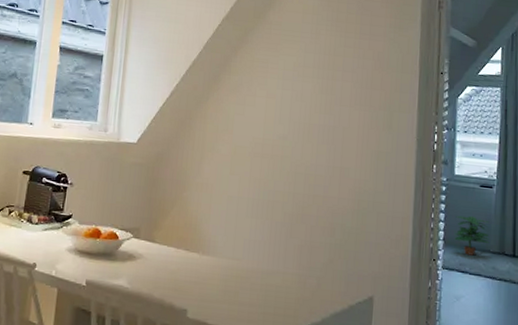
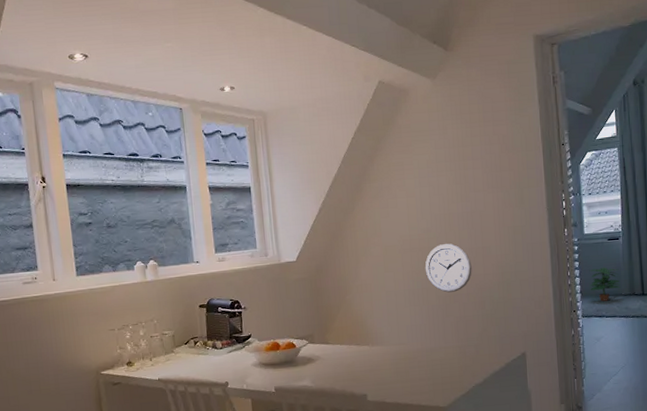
wall clock: none [274,155,326,211] -> present [425,243,472,293]

